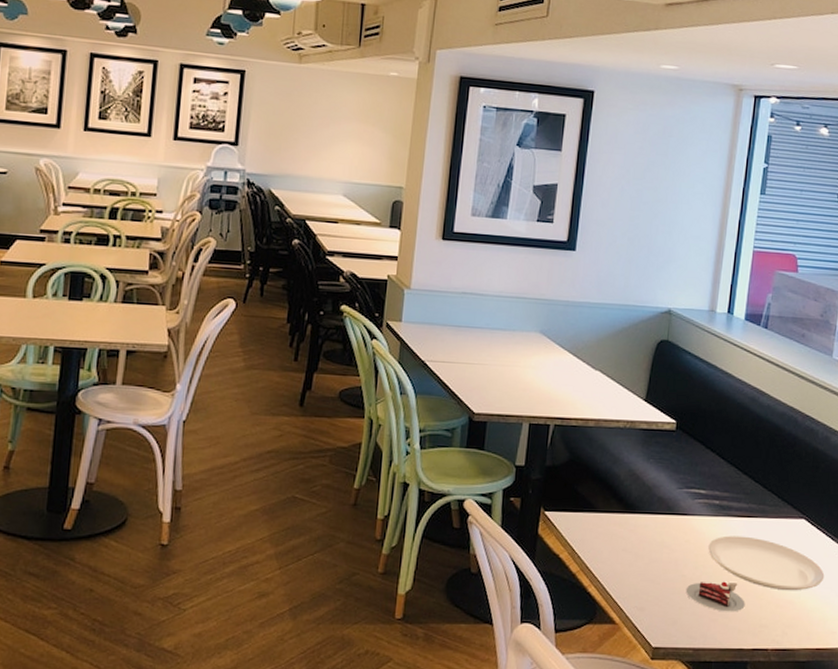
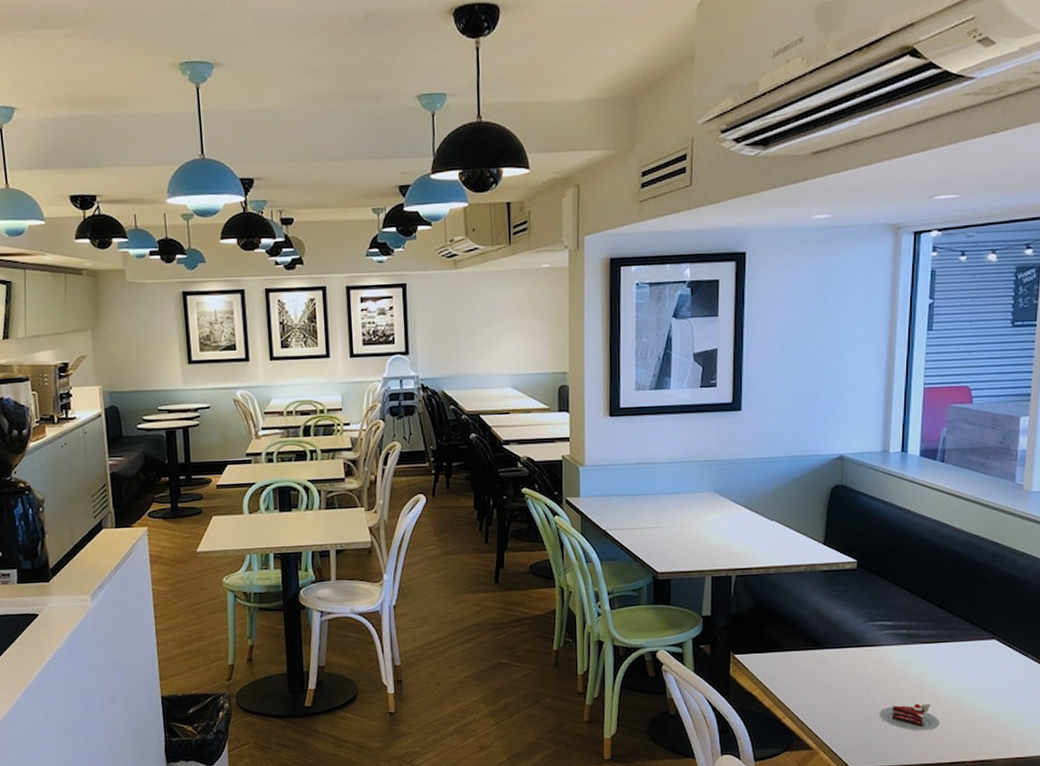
plate: present [707,535,825,591] -> none [897,660,1020,707]

